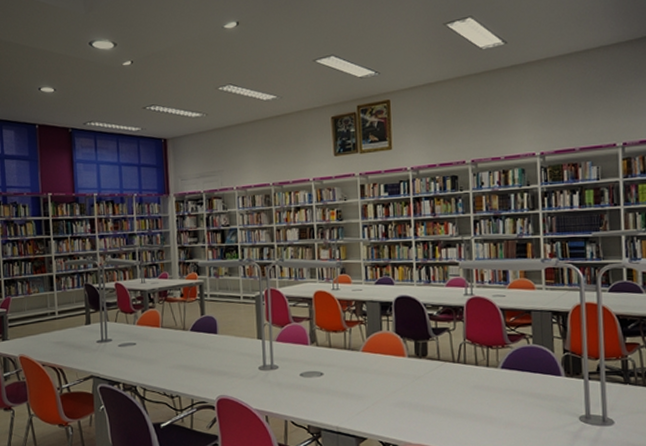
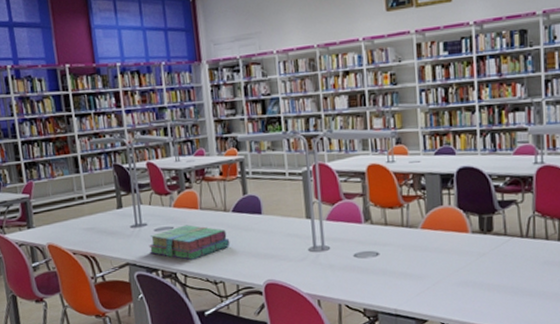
stack of books: none [112,341,187,375] -> present [148,225,230,261]

